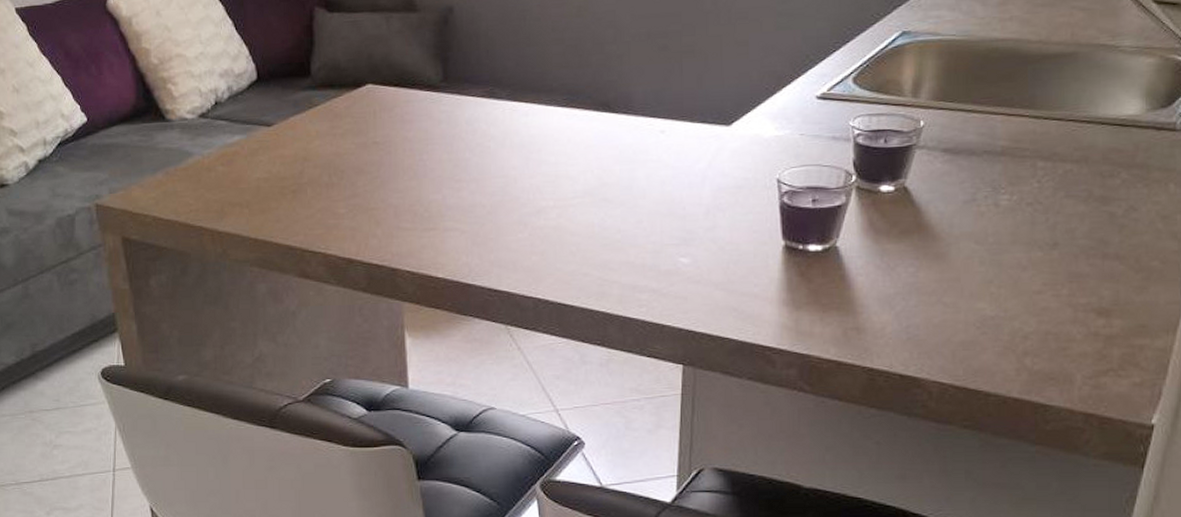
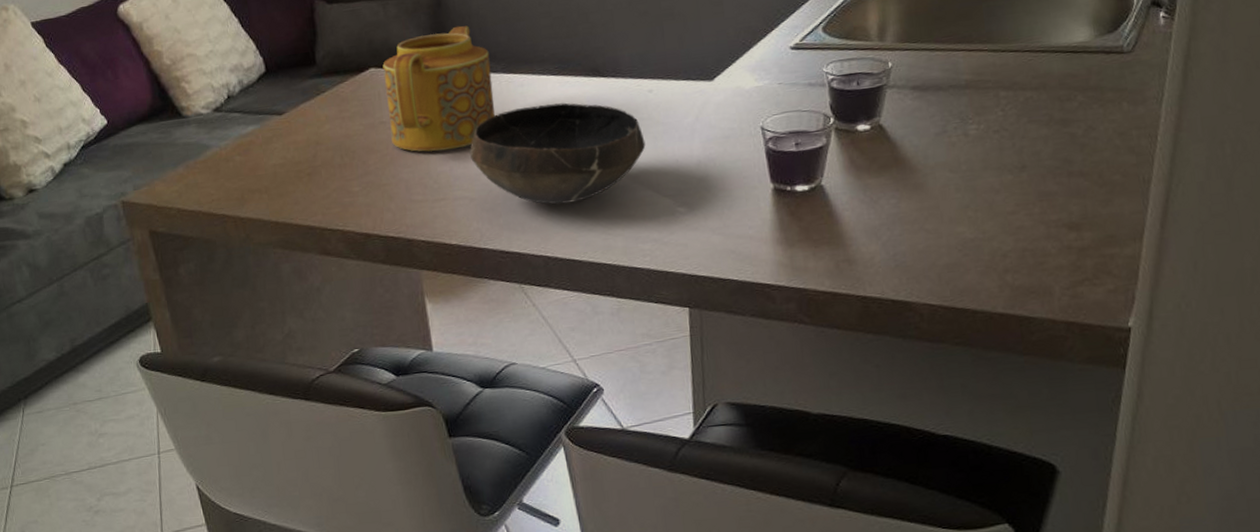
teapot: none [381,46,496,178] -> present [382,26,496,152]
bowl: none [464,137,652,244] -> present [469,102,646,205]

